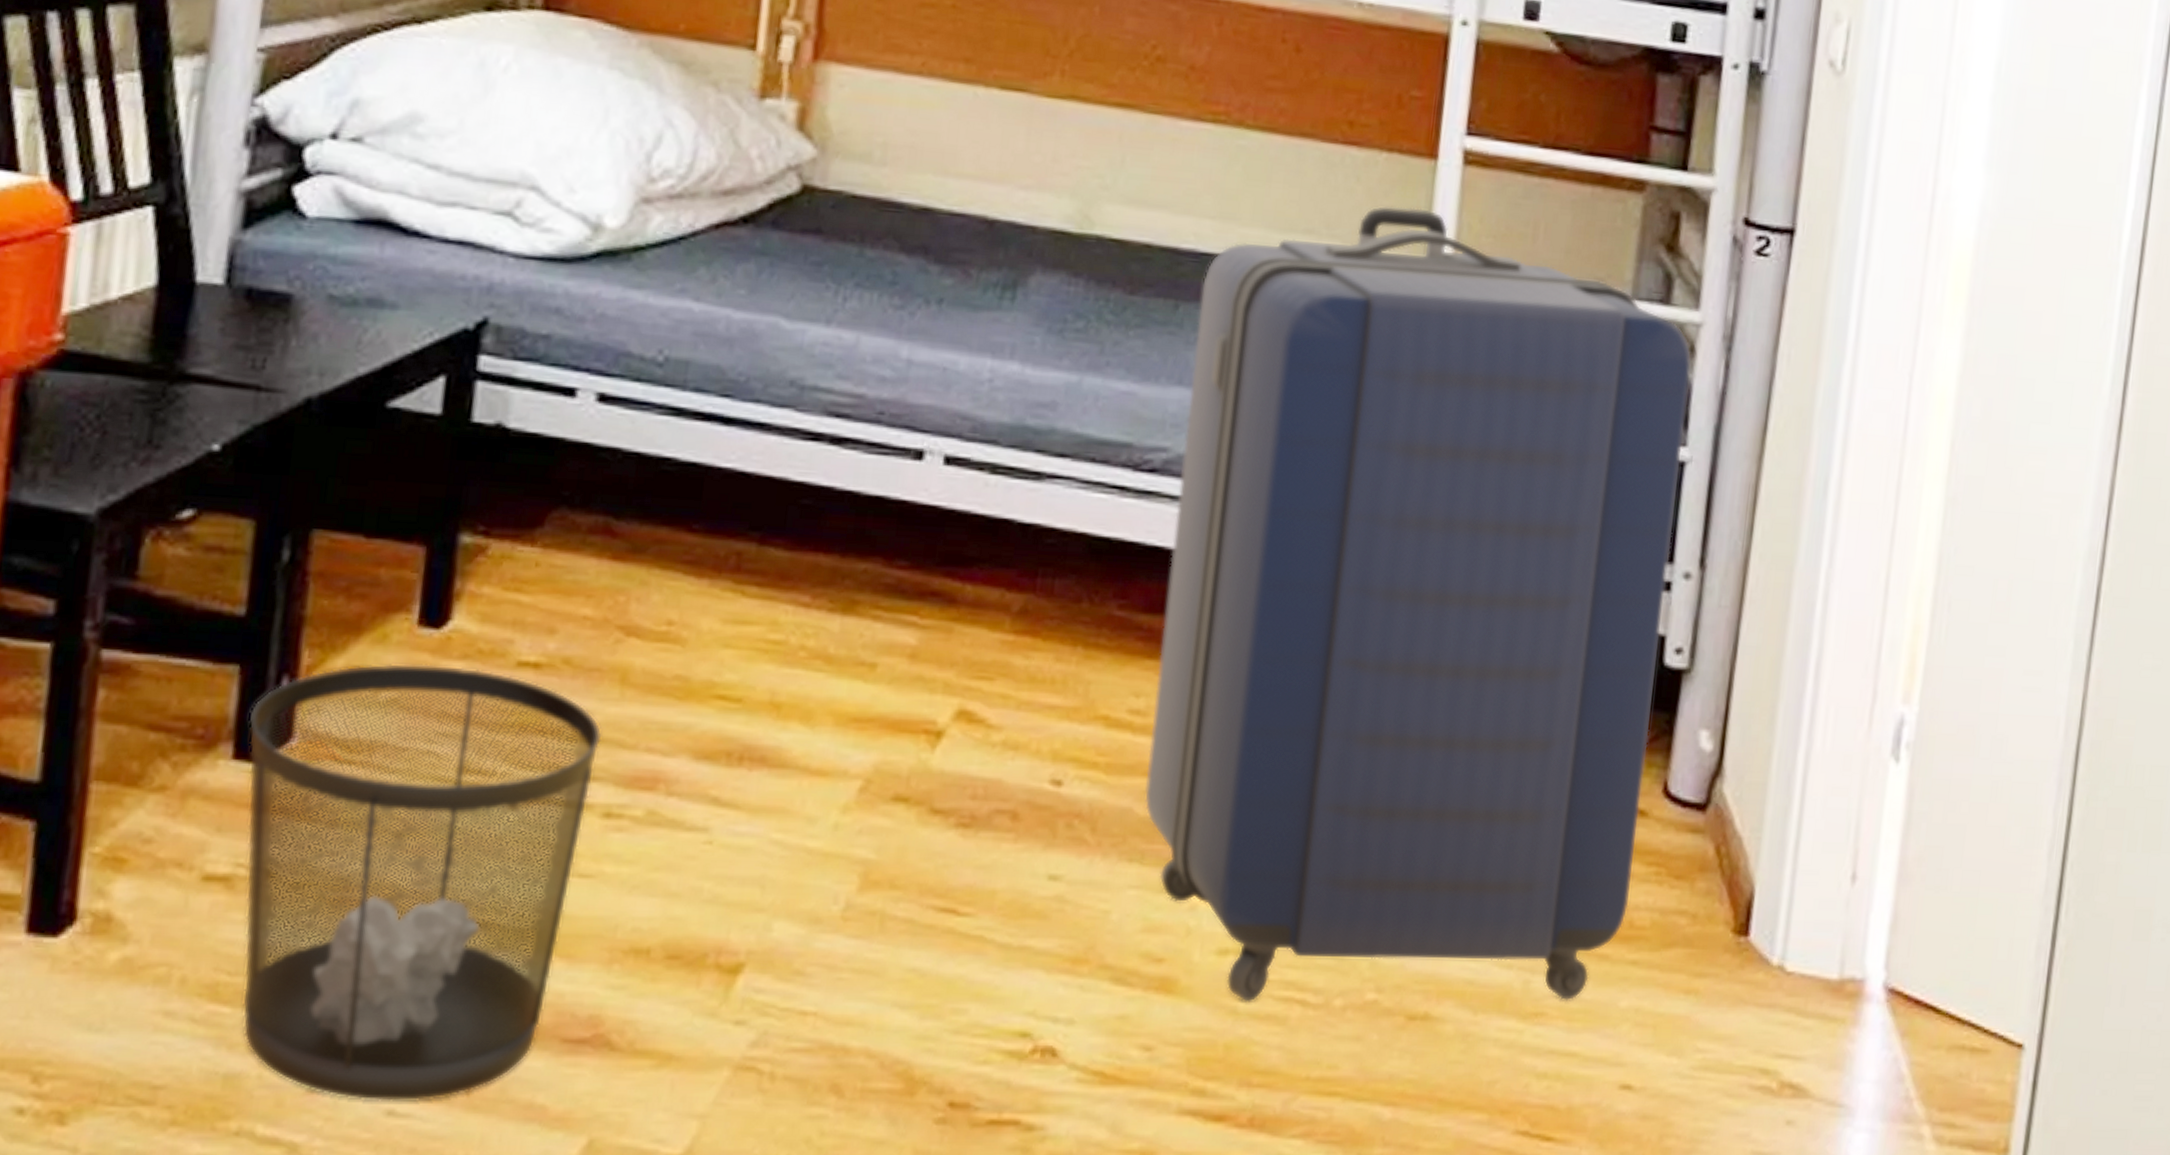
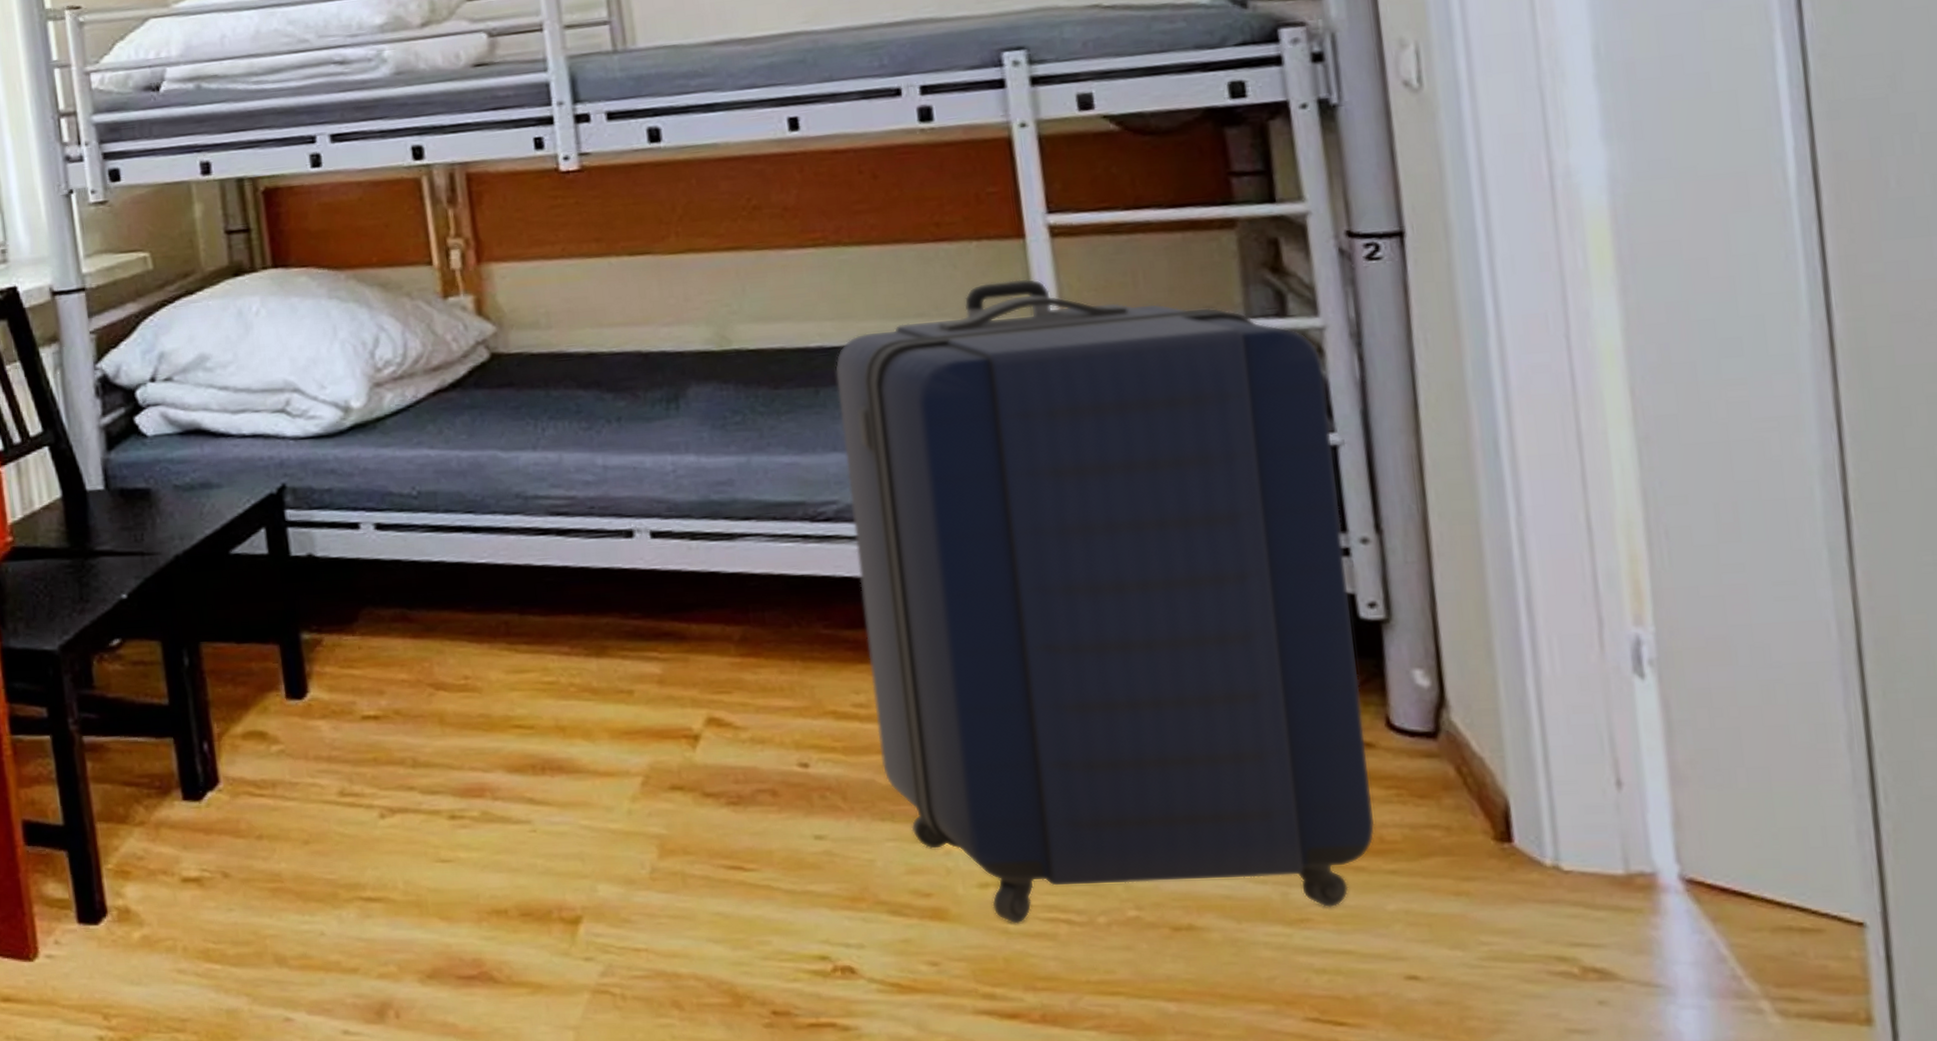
waste bin: present [242,662,602,1102] -> none [187,723,439,1025]

